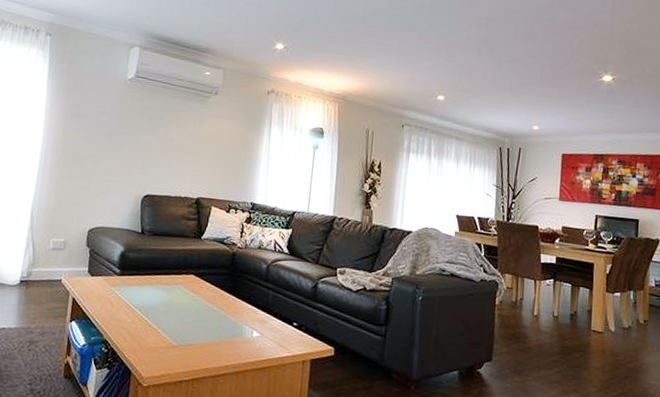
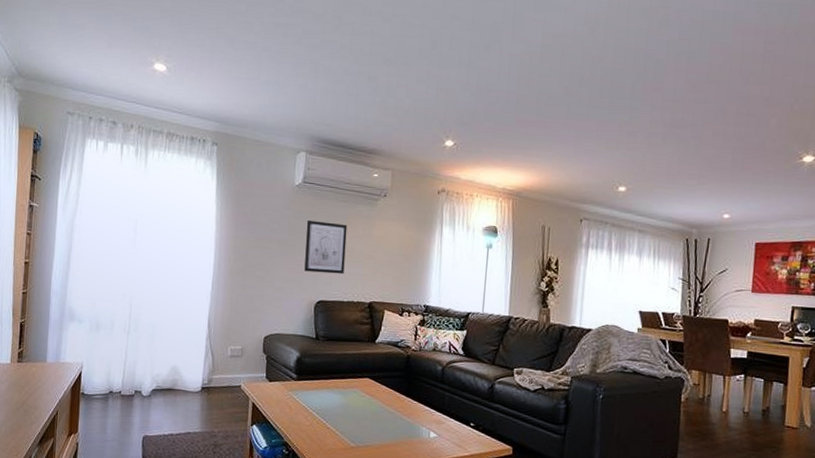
wall art: none [133,114,178,169] -> present [304,221,348,275]

